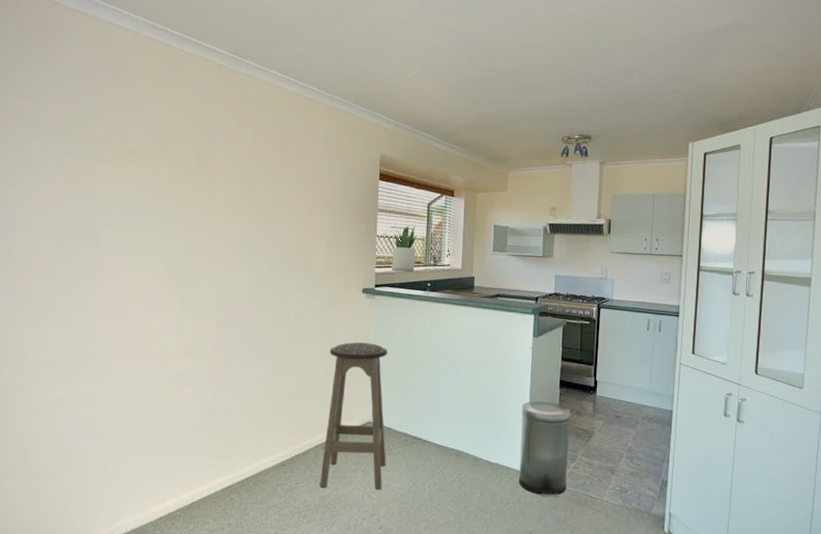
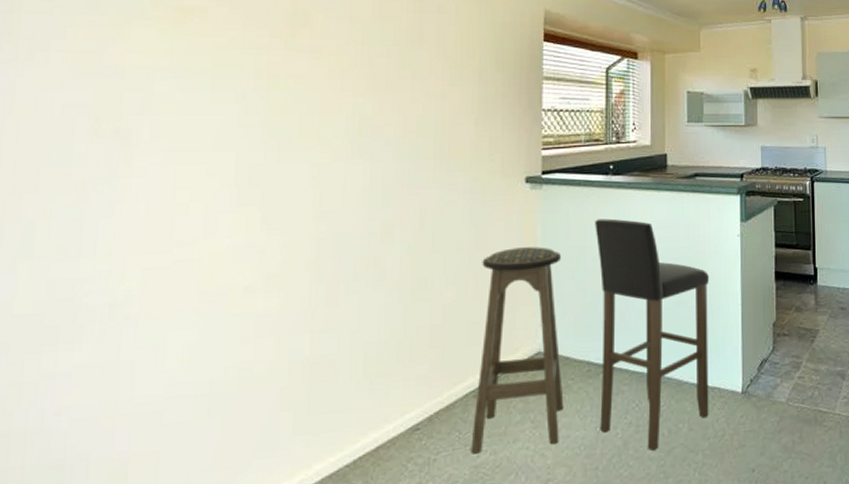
planter: present [391,224,417,273] -> none [561,94,594,154]
bar stool: none [412,325,504,506] -> present [595,218,710,451]
pedal bin: present [519,401,571,498] -> none [732,299,792,421]

